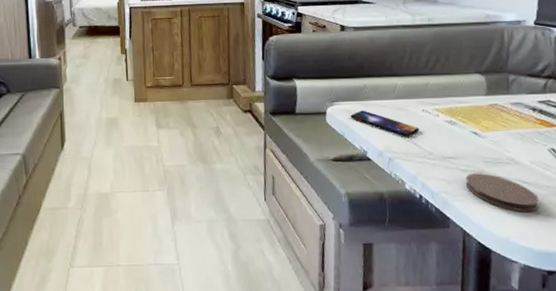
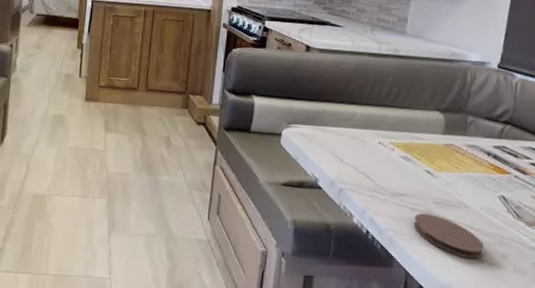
smartphone: present [350,110,419,137] -> none [305,135,373,169]

